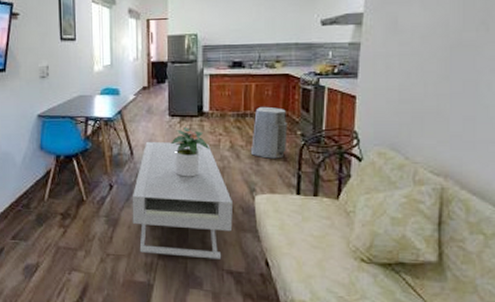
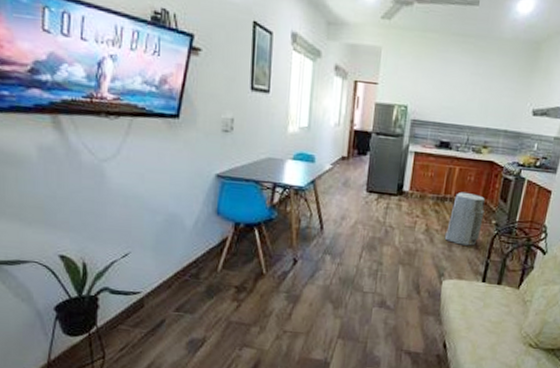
coffee table: present [132,141,233,260] -> none [314,216,420,340]
potted plant: present [171,126,211,177] -> none [365,204,406,258]

